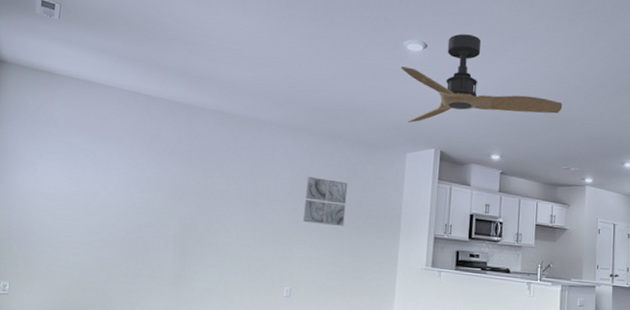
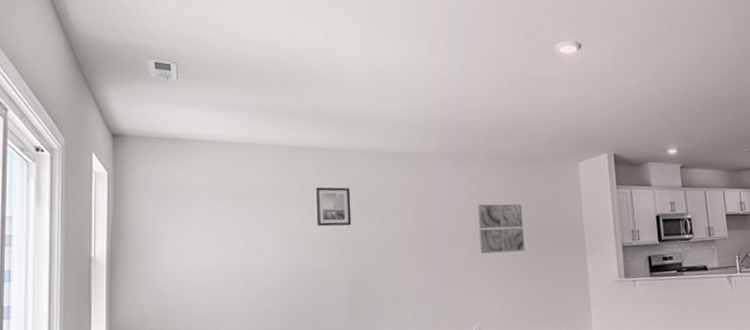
wall art: none [159,136,195,176] -> present [315,187,352,227]
ceiling fan: present [400,34,563,123] -> none [557,26,734,130]

